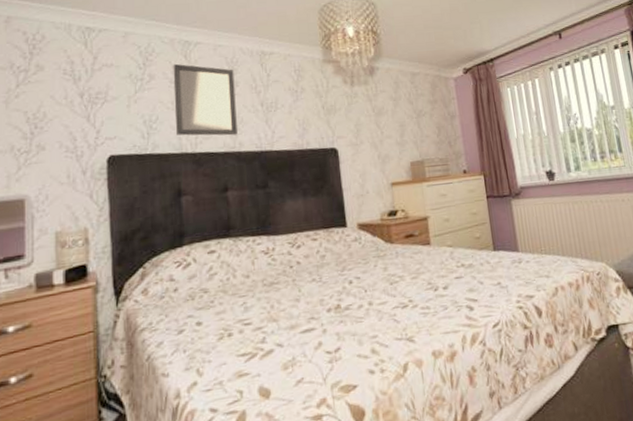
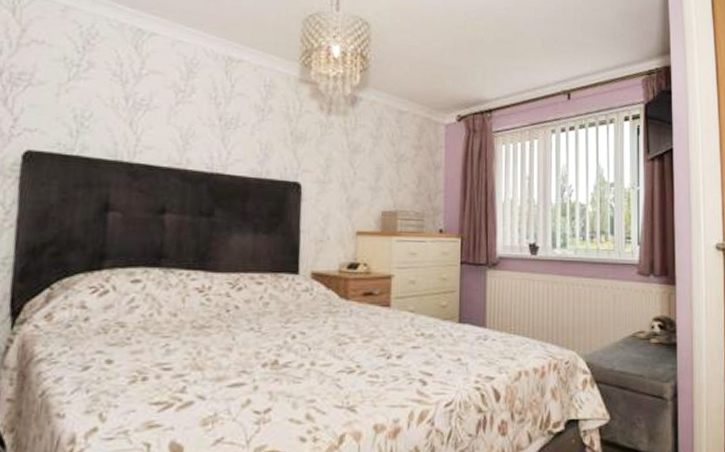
home mirror: present [173,63,238,136] -> none [111,53,192,150]

